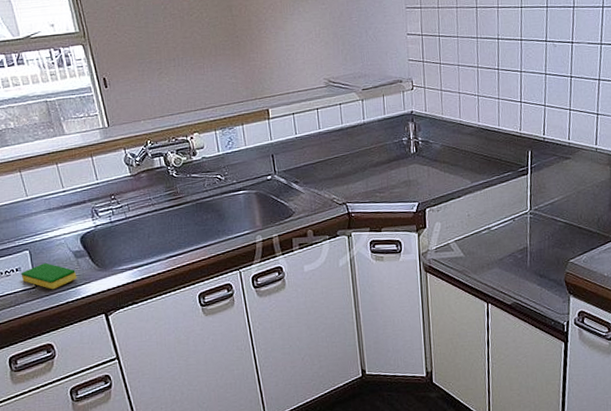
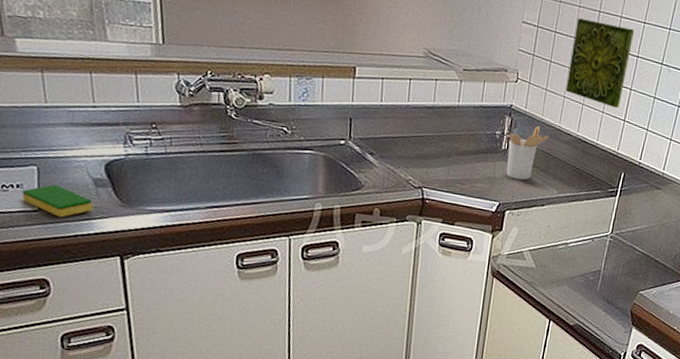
utensil holder: none [415,124,453,178] -> present [506,125,550,180]
decorative tile: none [457,15,514,93] -> present [565,18,635,109]

